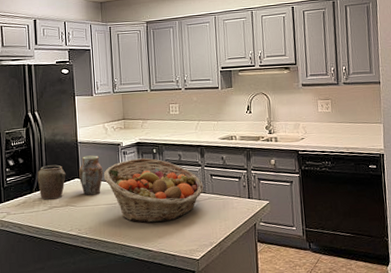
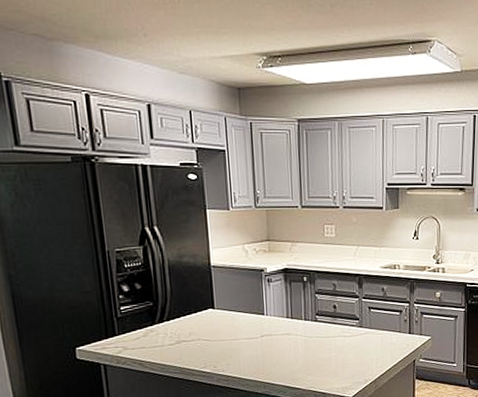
jar set: present [36,155,103,200] -> none [159,282,243,333]
fruit basket: present [103,158,204,223] -> none [243,286,361,360]

